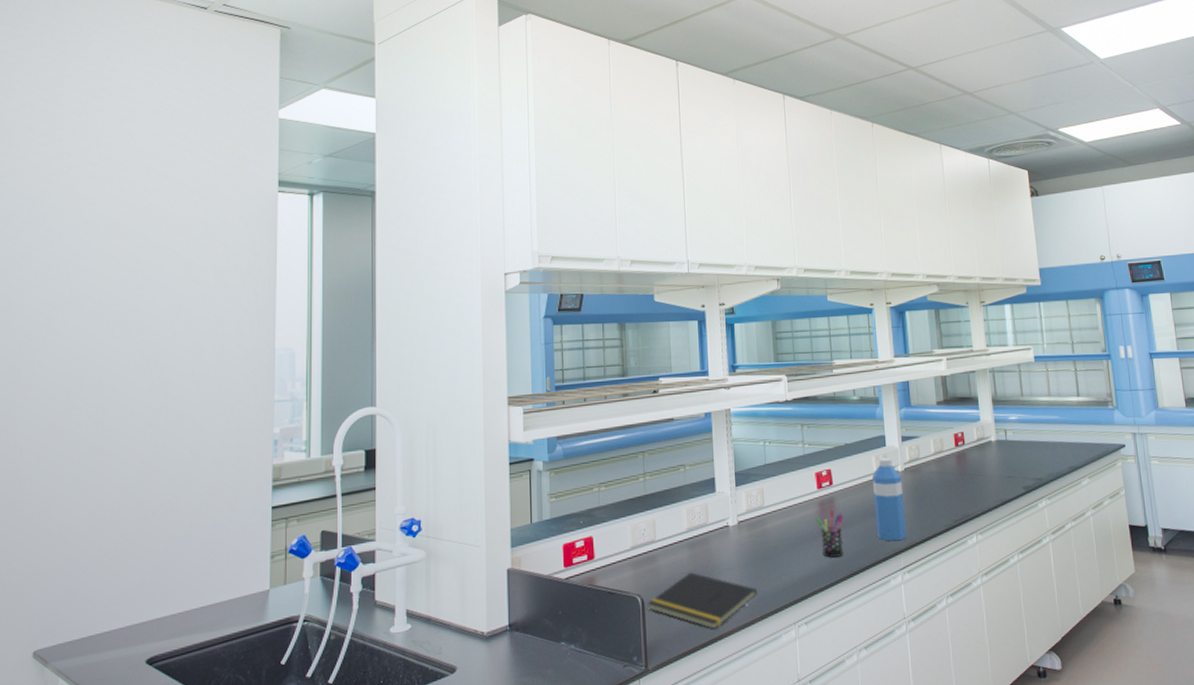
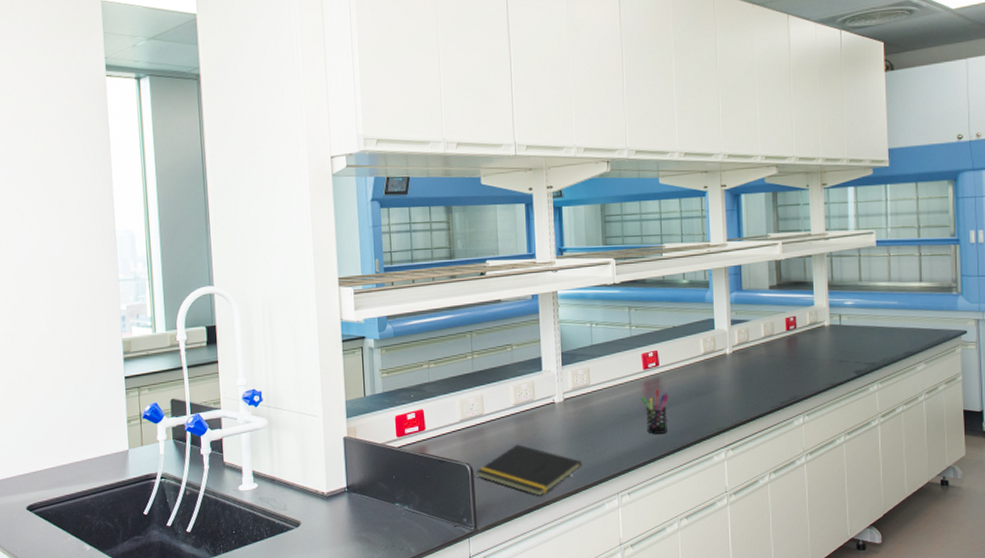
water bottle: present [872,458,906,542] -> none [700,341,732,421]

